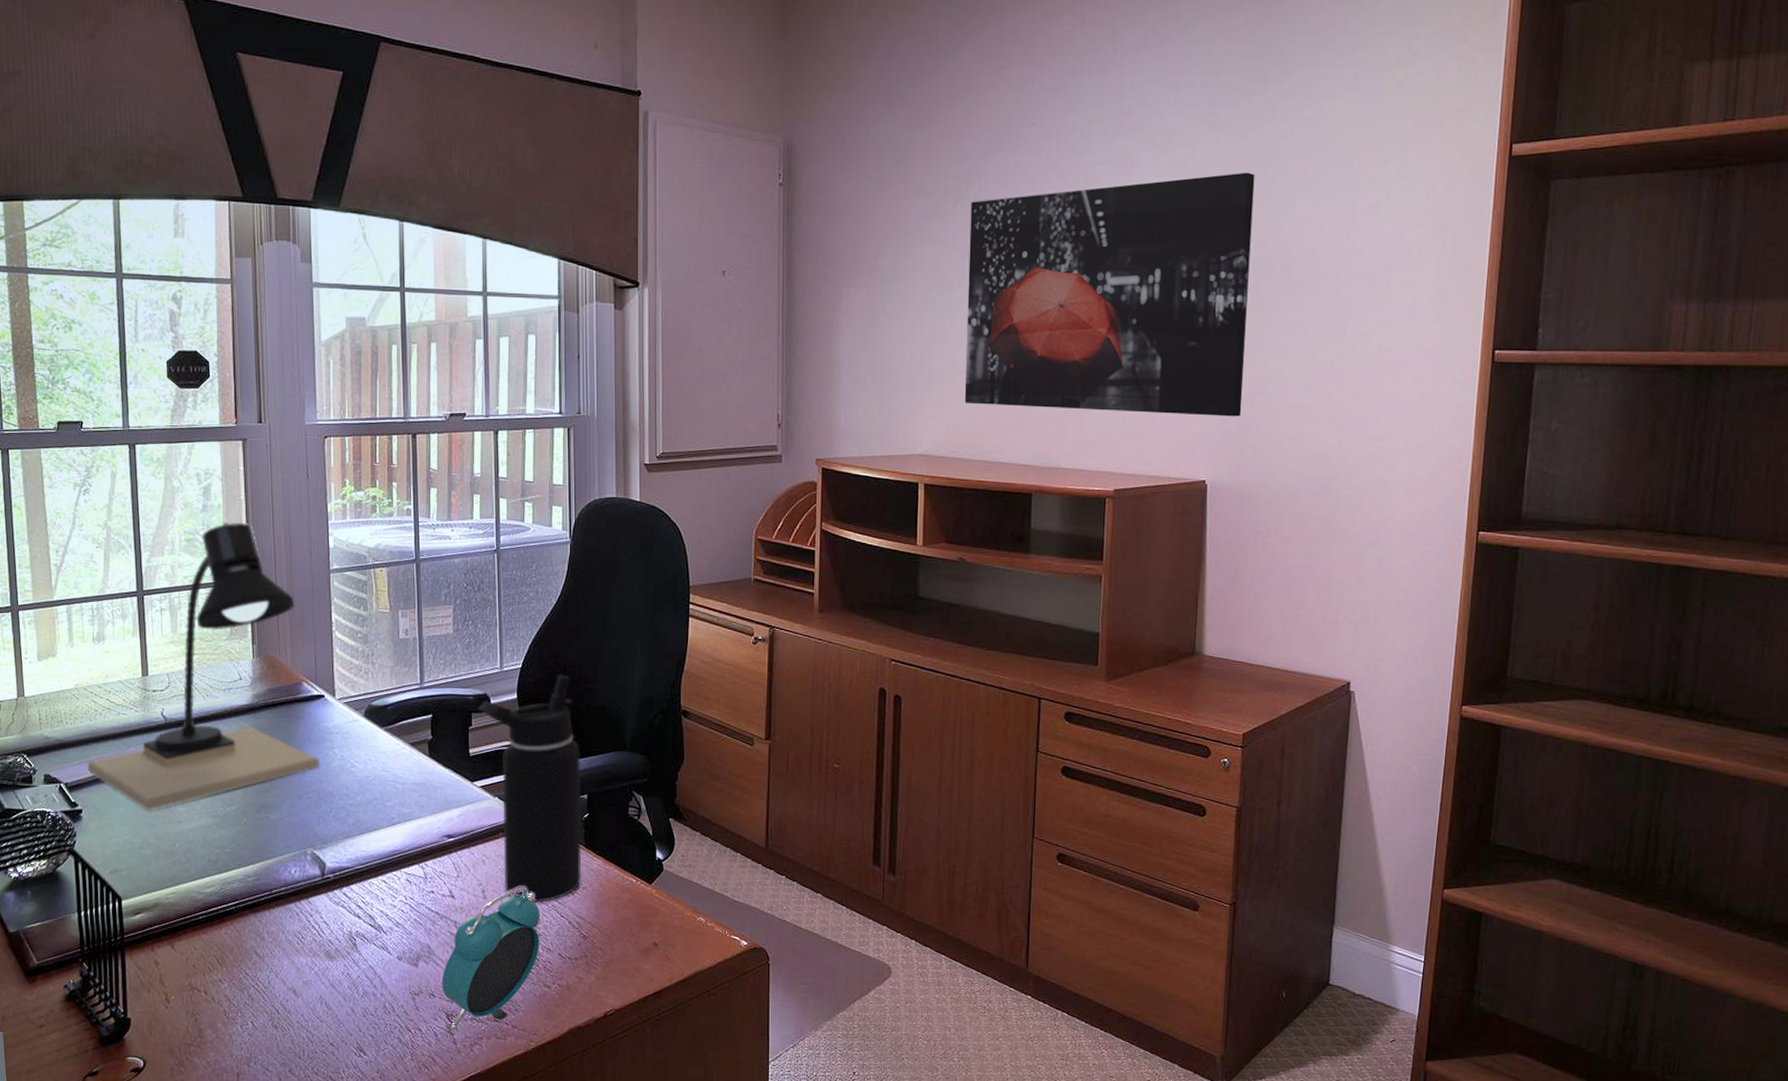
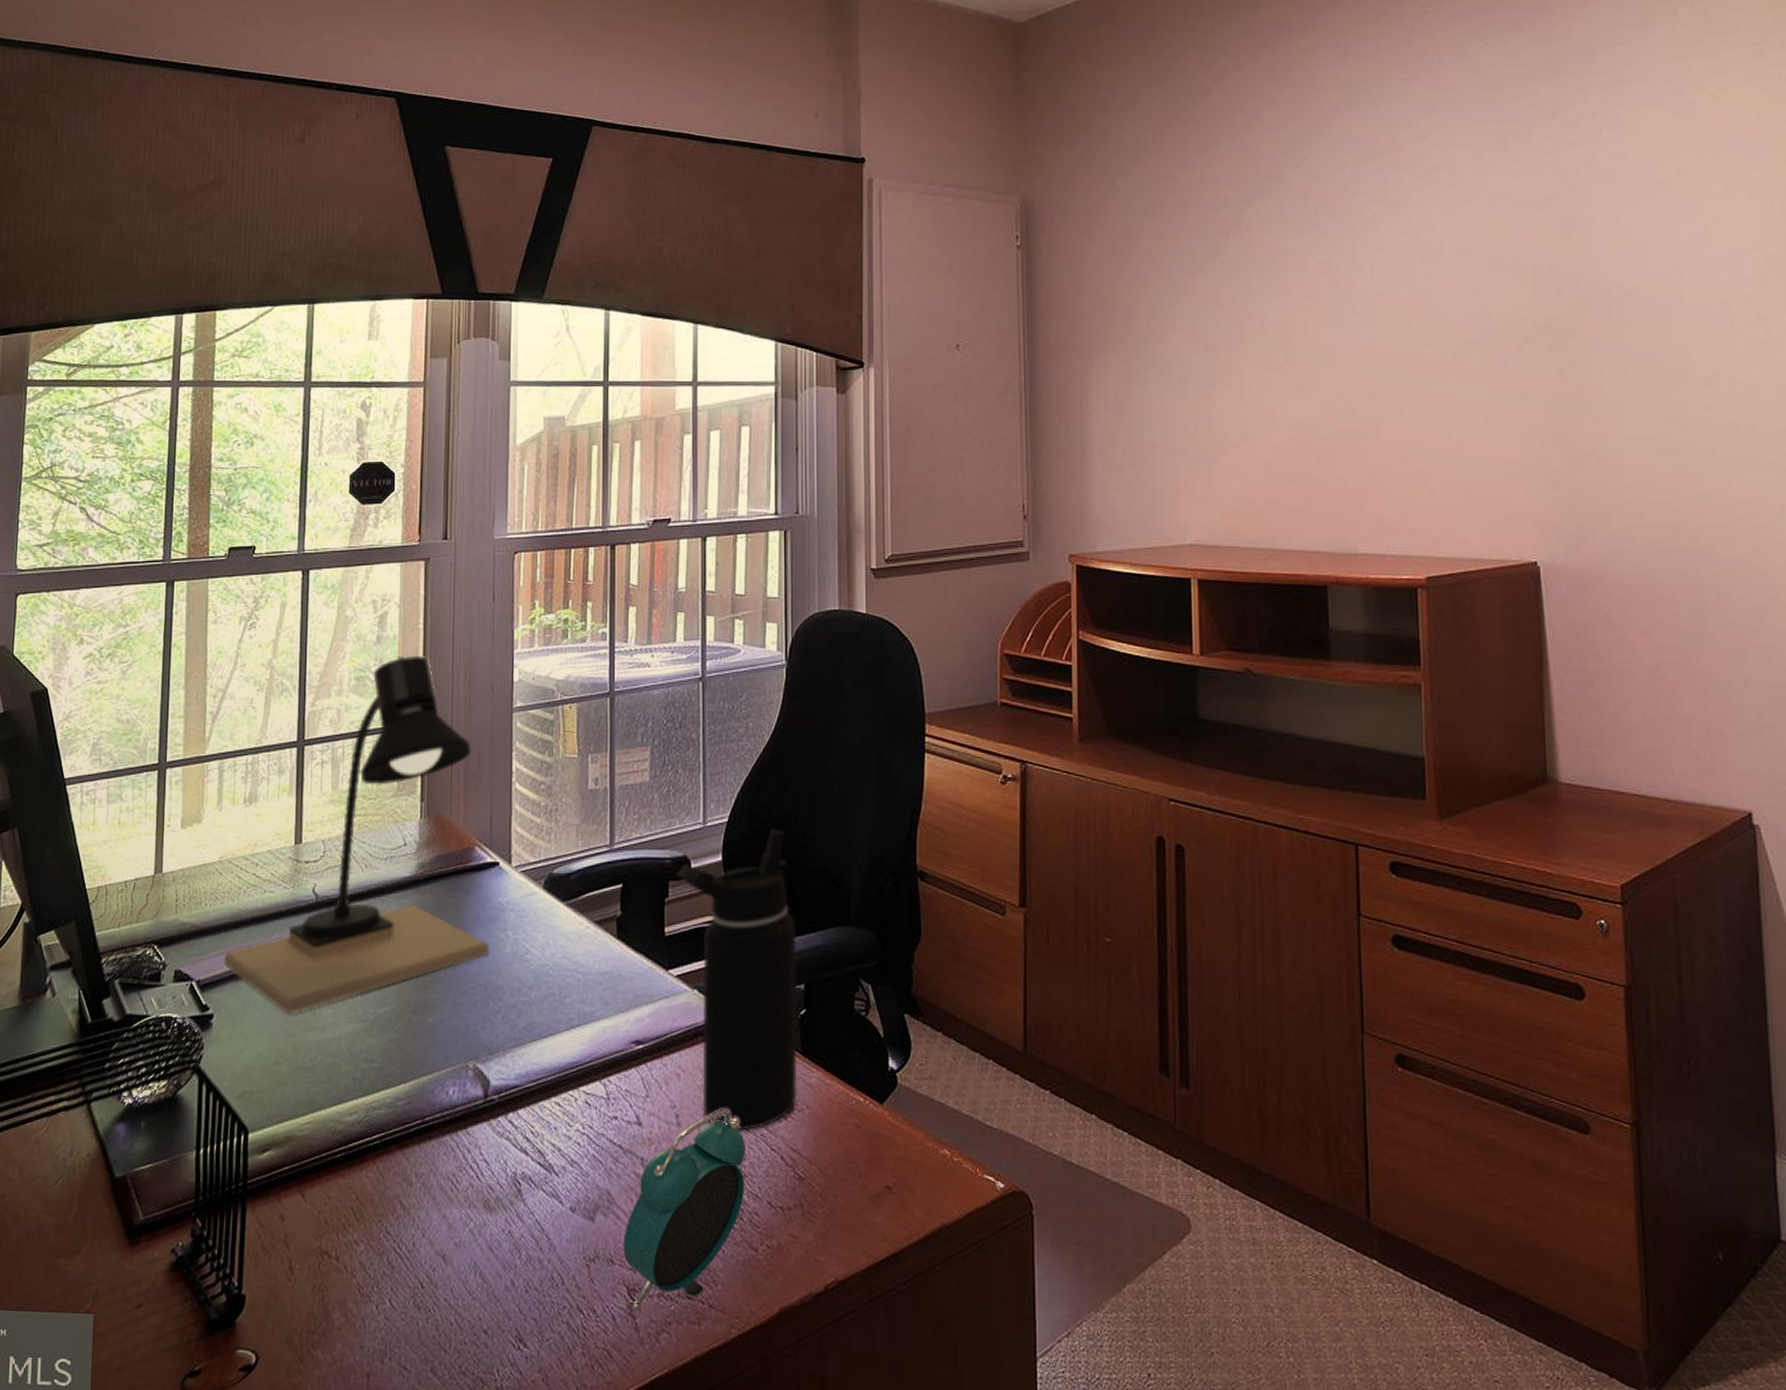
wall art: present [964,172,1255,417] -> none [1232,203,1572,484]

